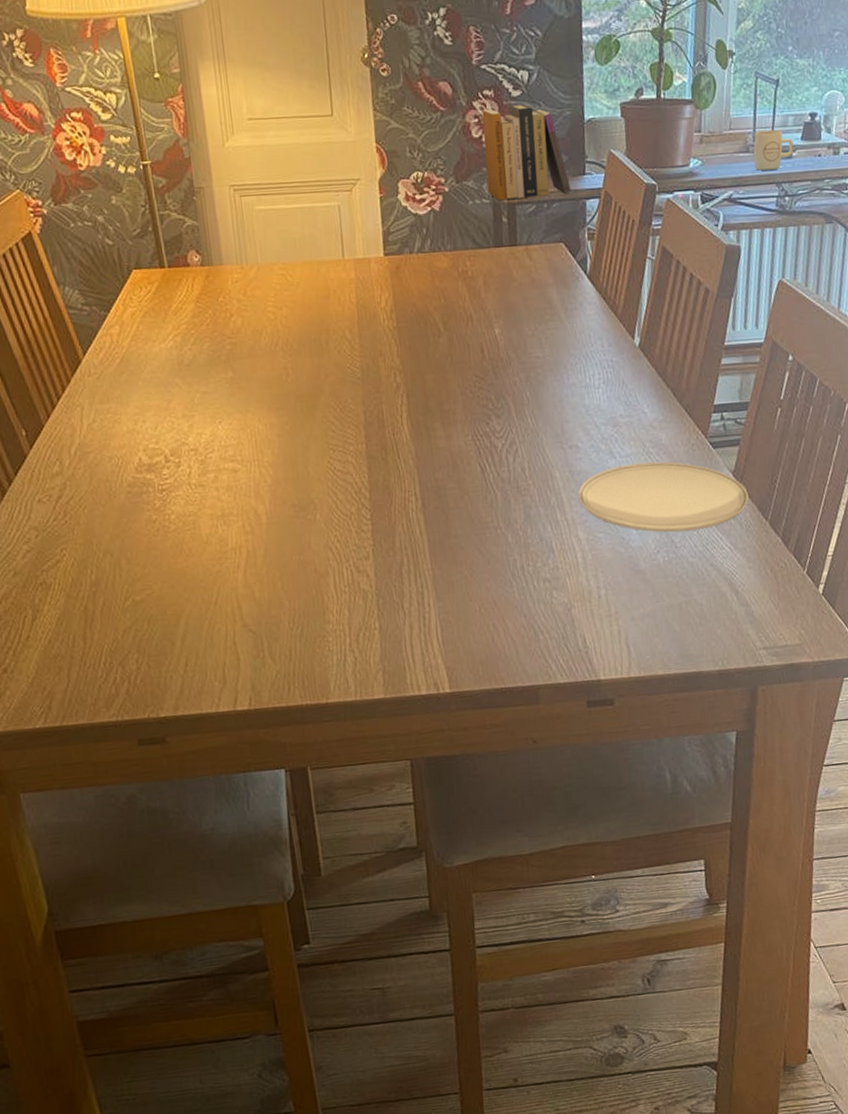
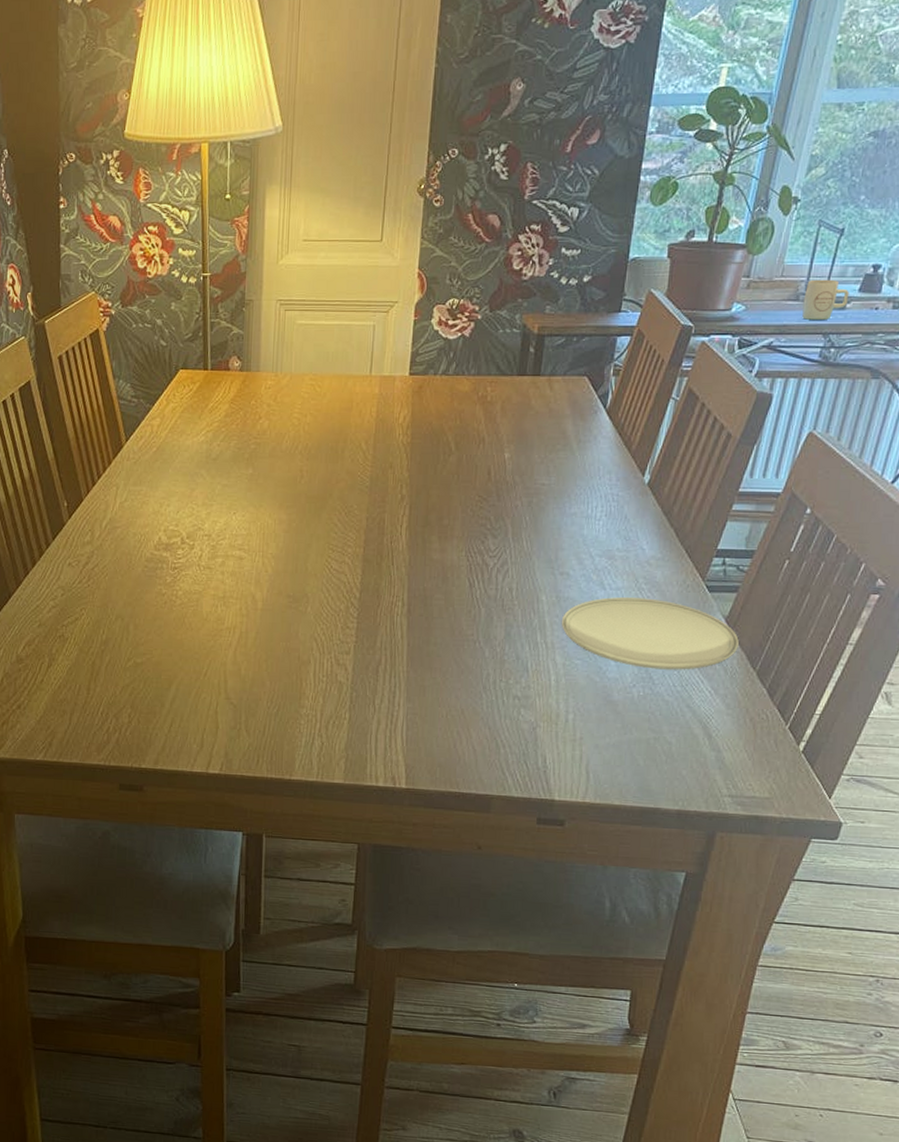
books: present [481,103,571,200] -> none [519,239,604,332]

